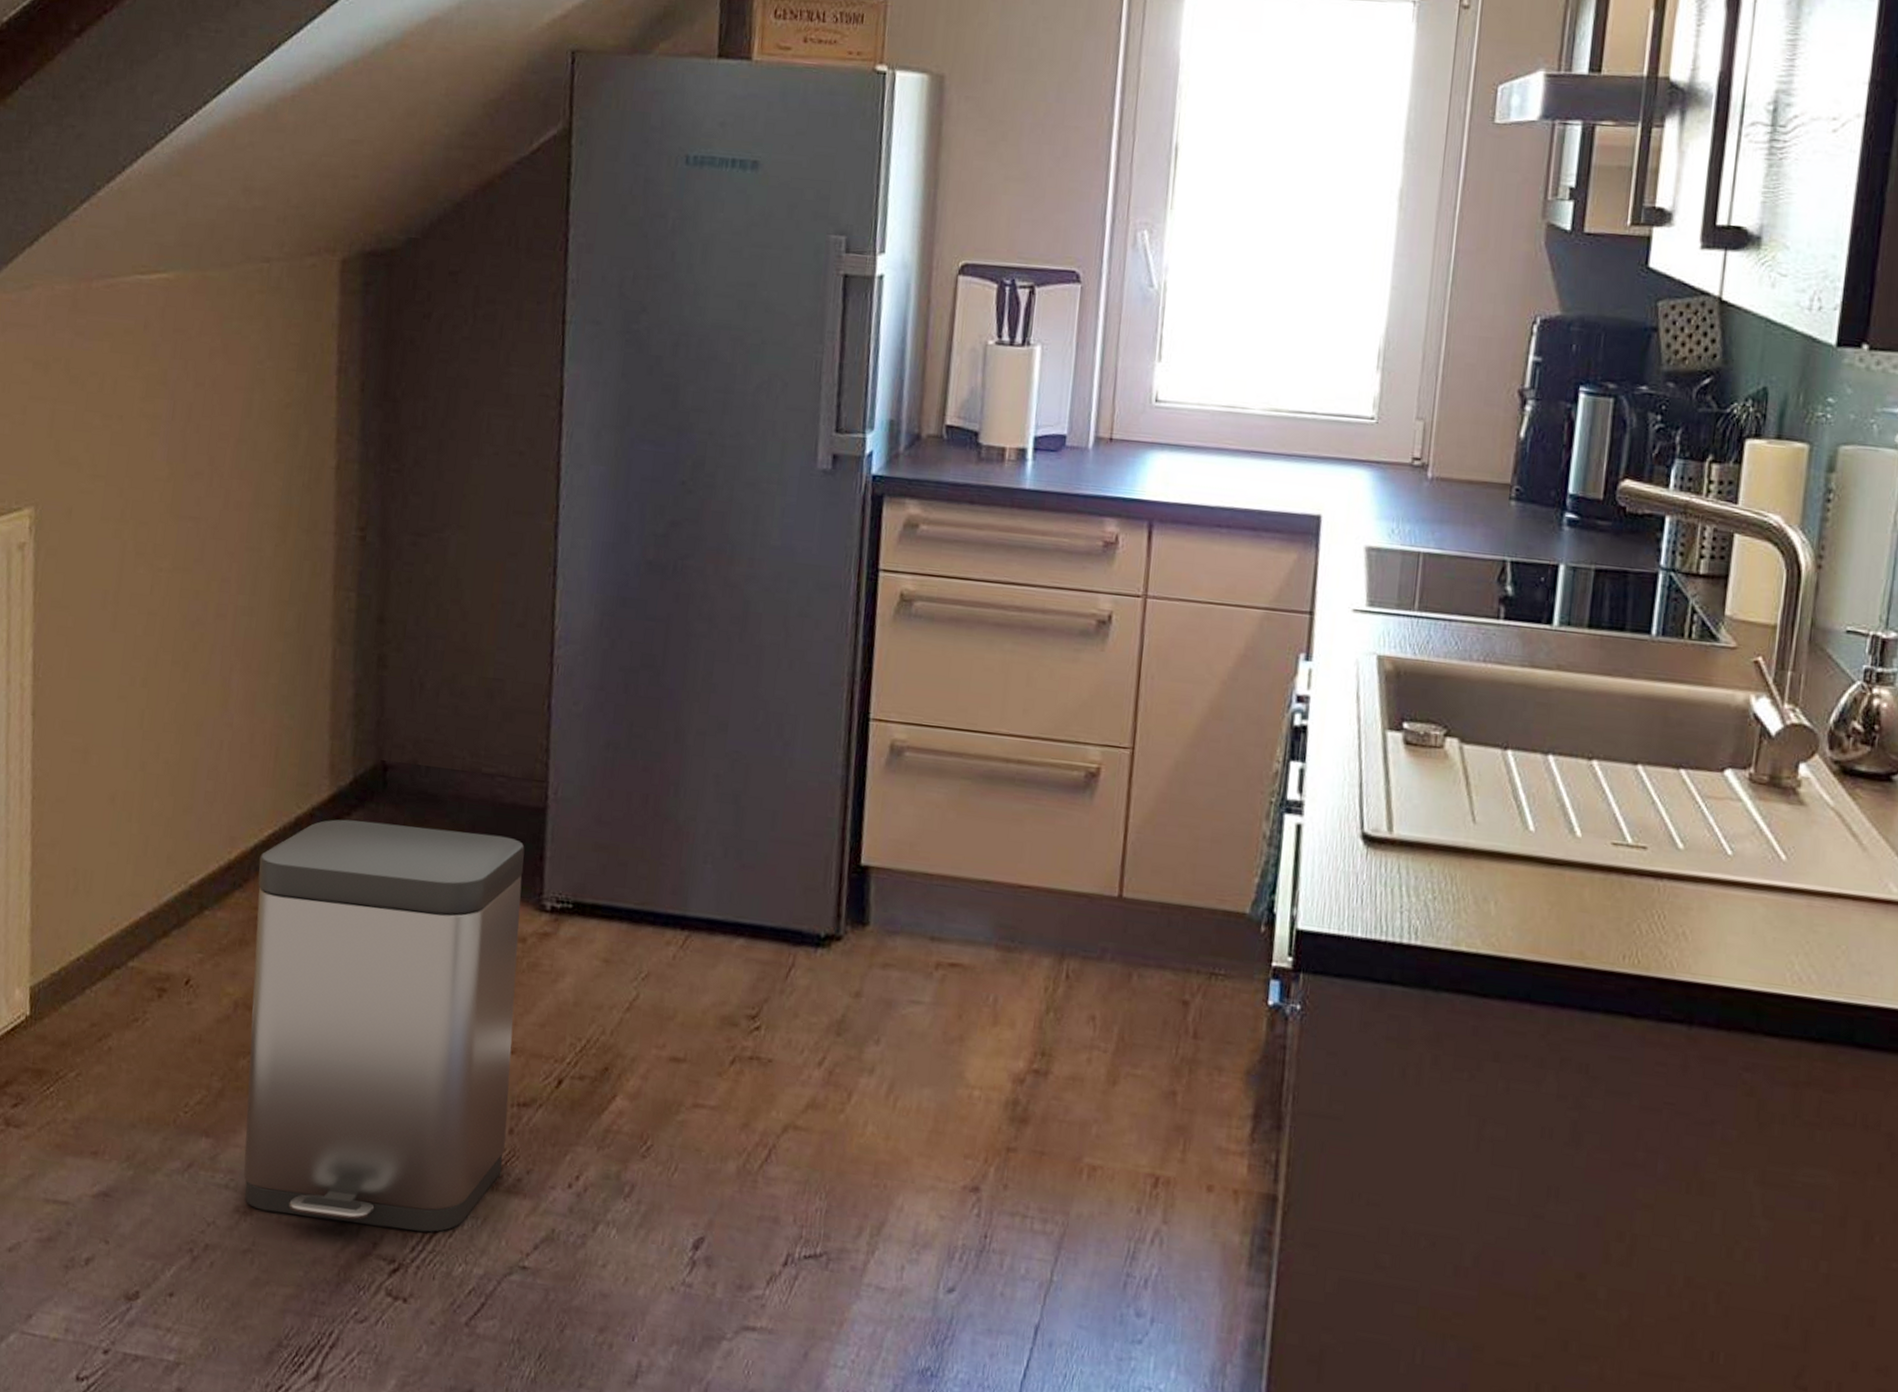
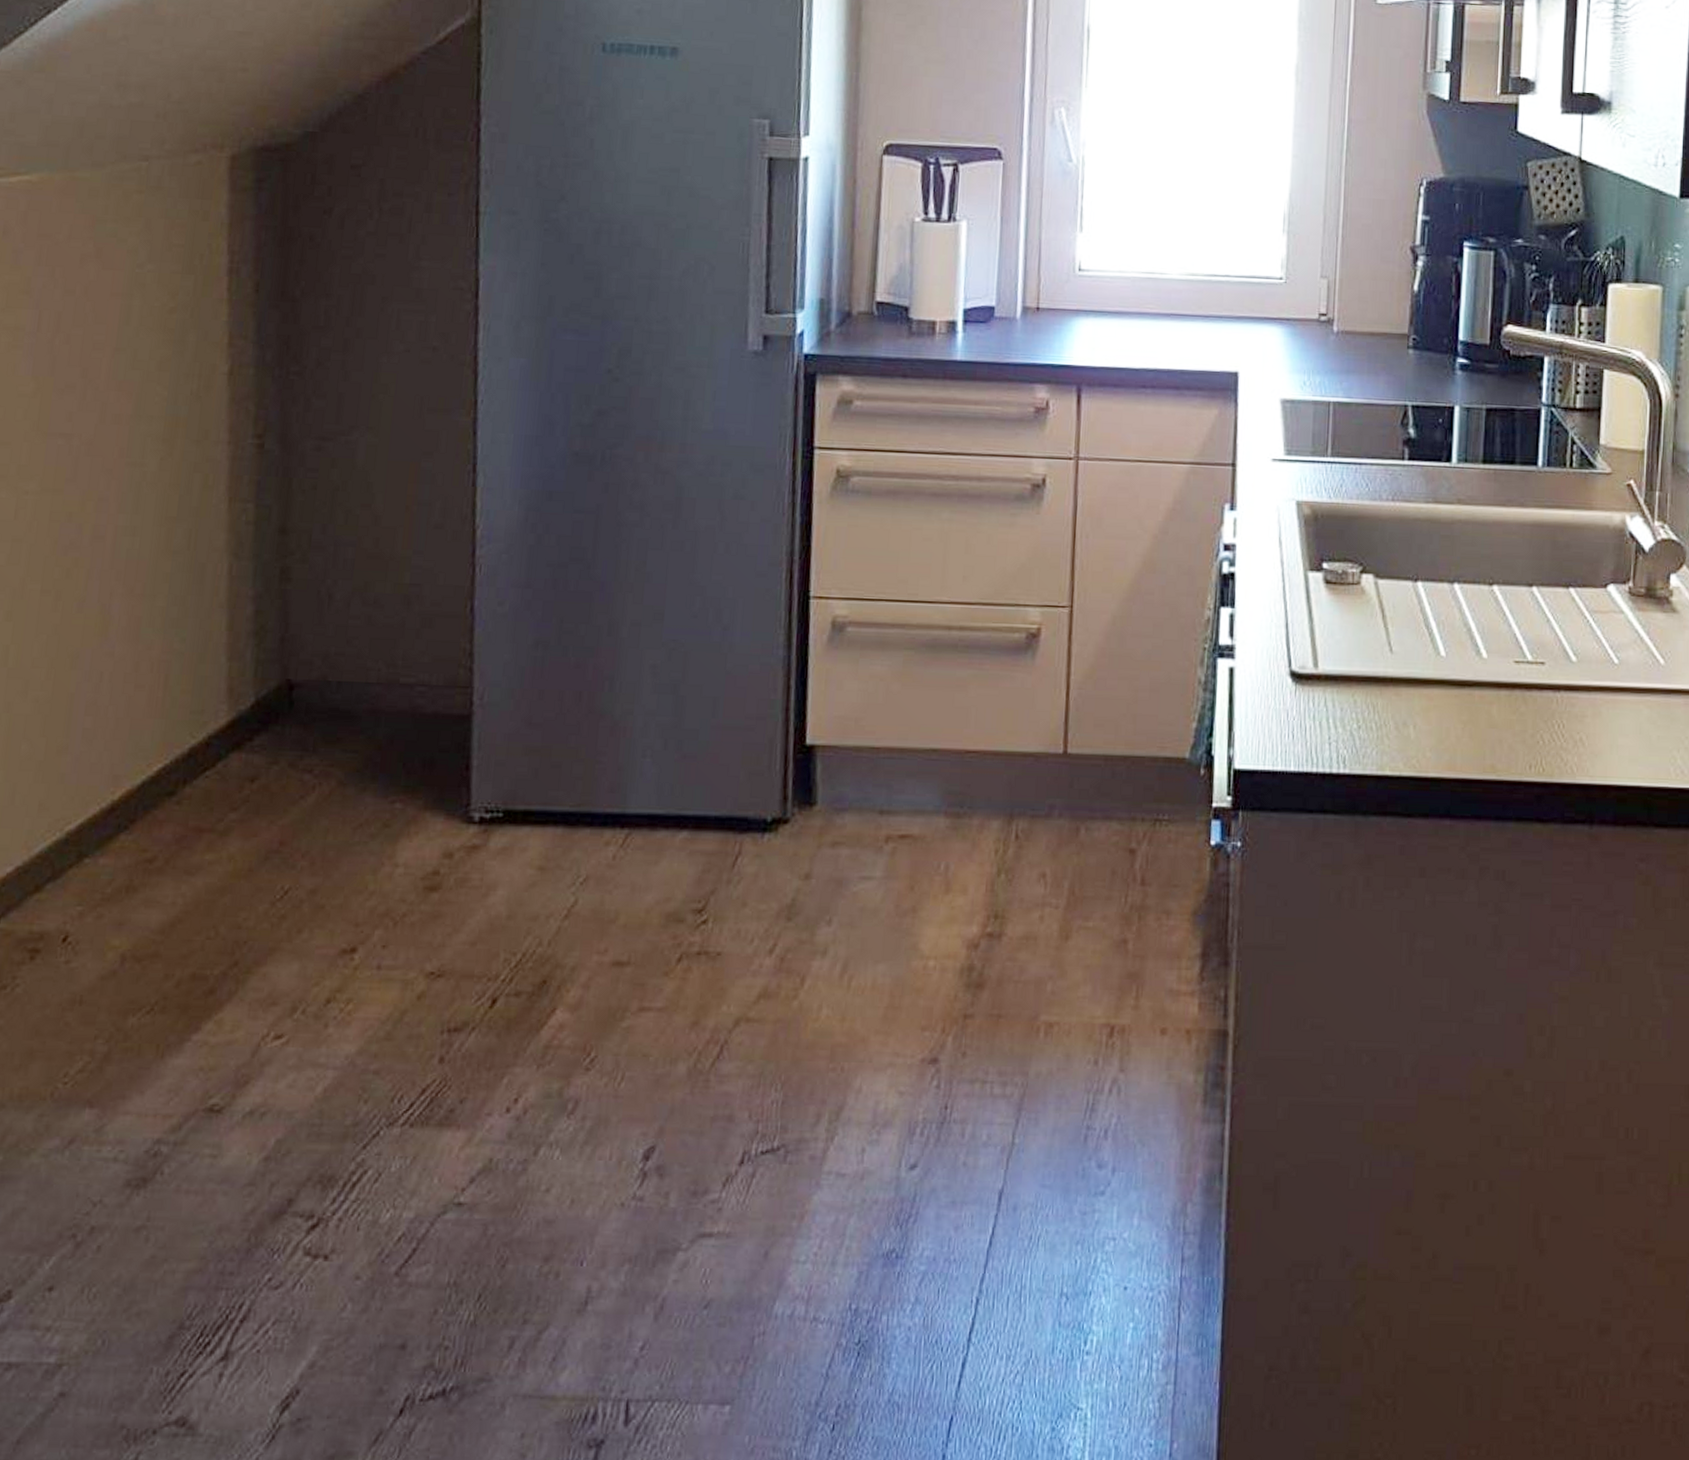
pedal bin: present [243,819,525,1233] -> none [135,745,449,1182]

